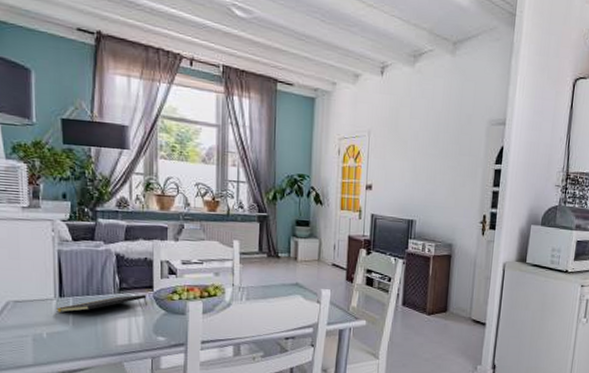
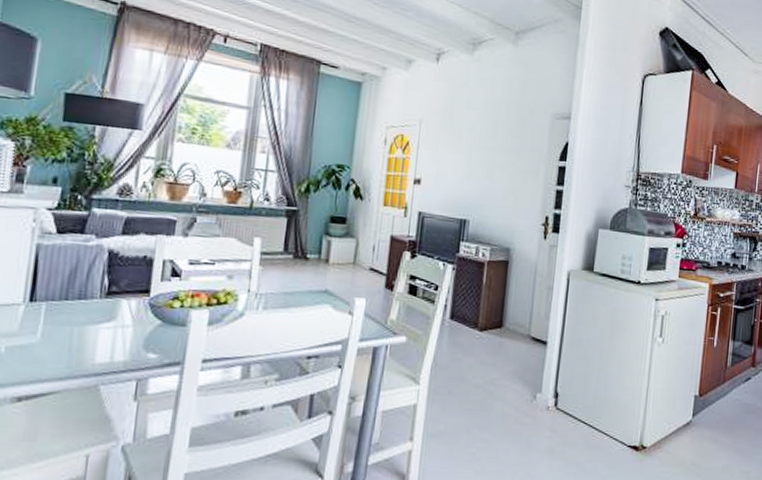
notepad: present [55,294,147,313] -> none [21,299,141,321]

